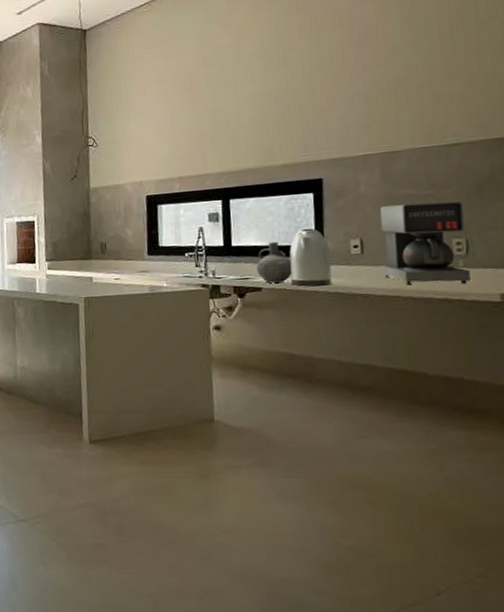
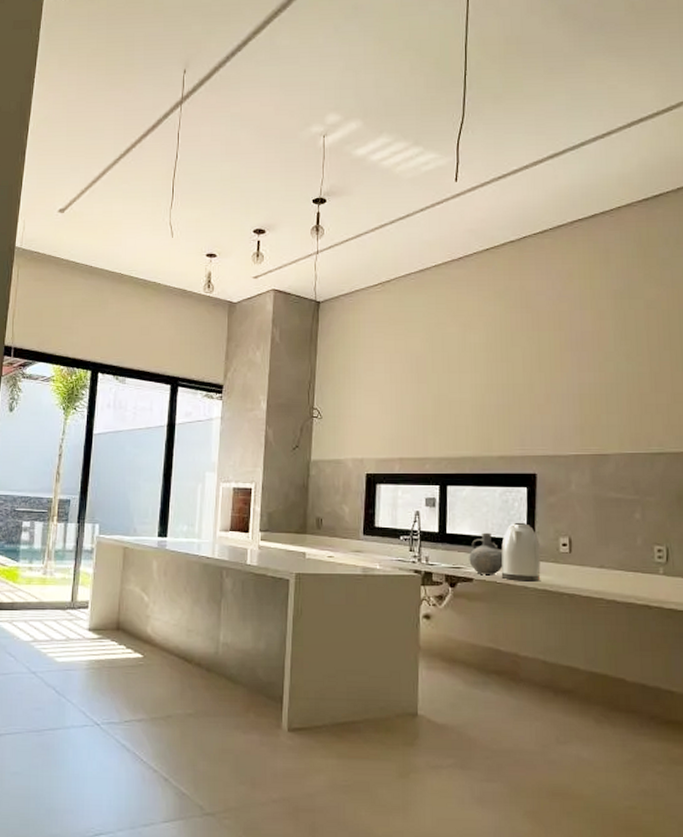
coffee maker: present [379,201,471,285] -> none [588,506,669,592]

